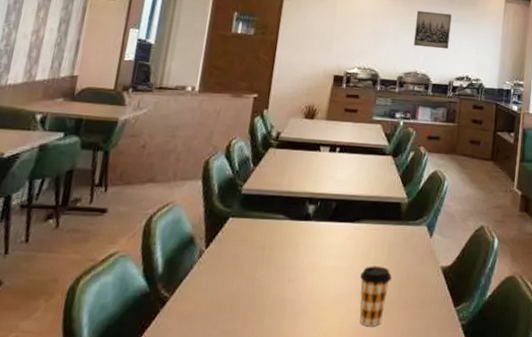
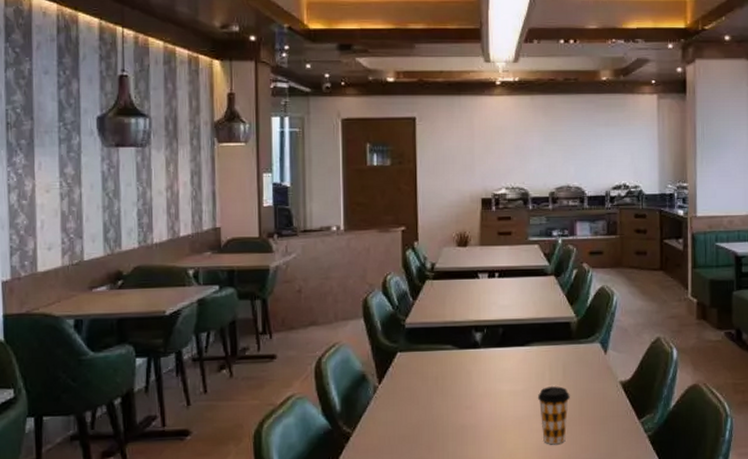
wall art: present [413,10,452,50] -> none [561,119,600,158]

